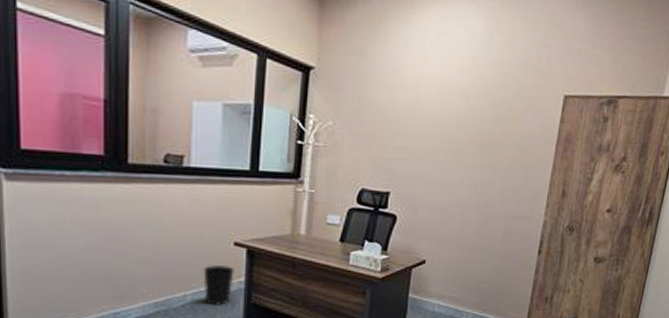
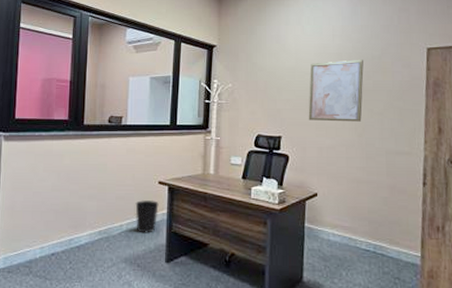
wall art: none [423,102,493,179] -> present [308,59,364,122]

